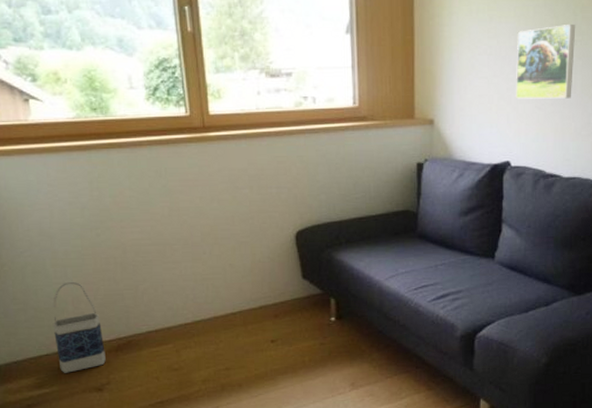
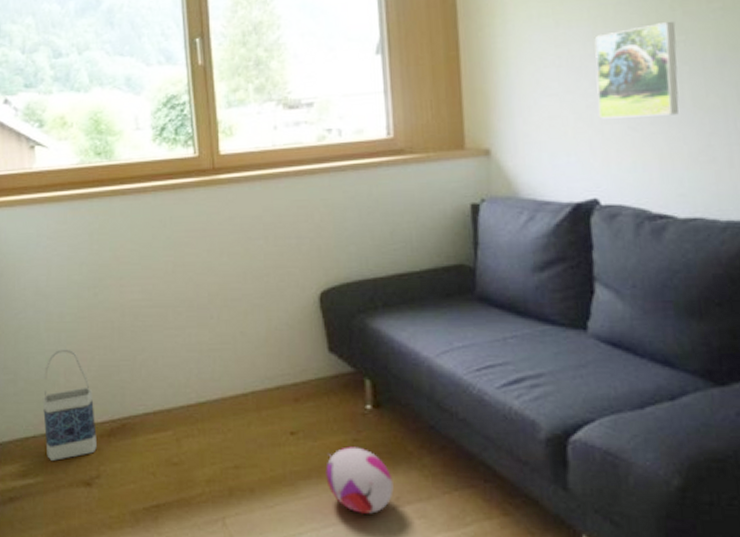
plush toy: none [298,348,350,396] -> present [324,446,394,514]

